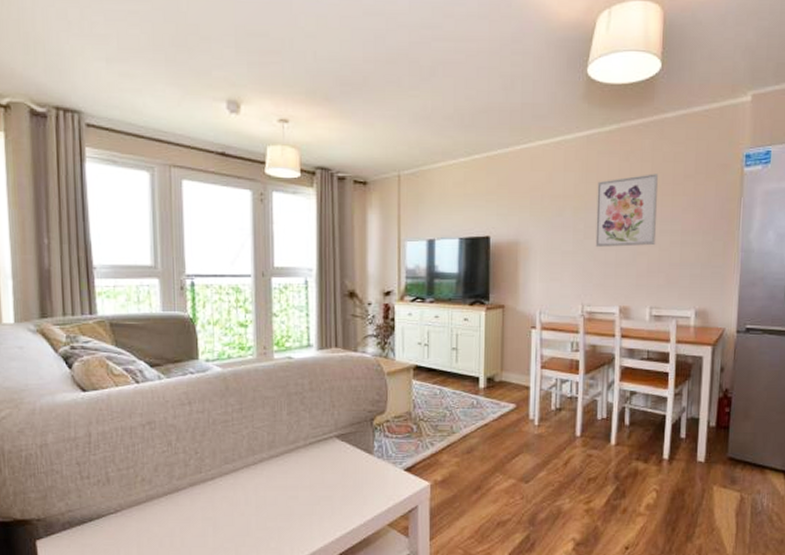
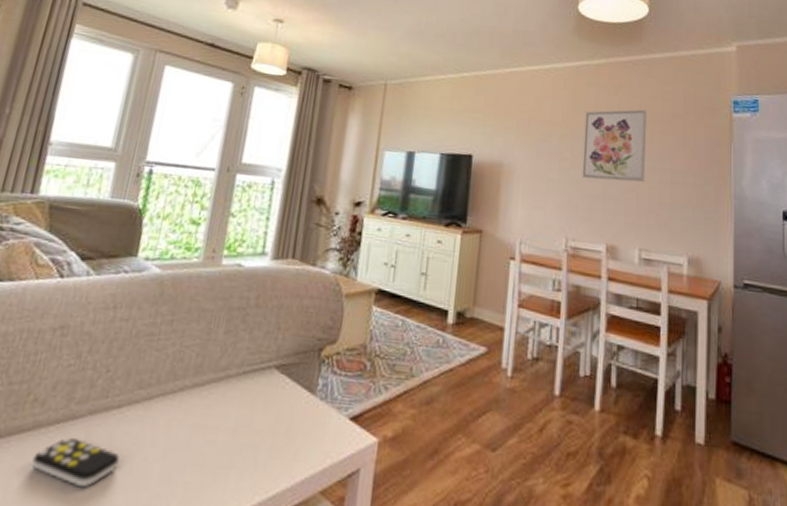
remote control: none [153,505,223,539] -> present [31,438,120,488]

